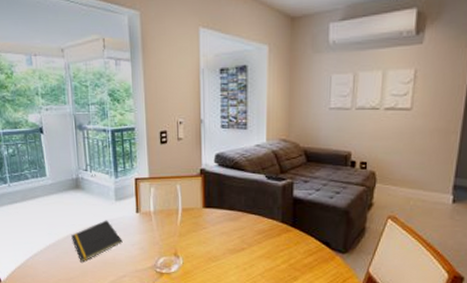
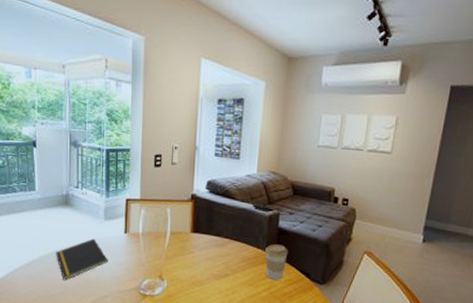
coffee cup: none [281,215,305,251] -> present [265,244,288,280]

